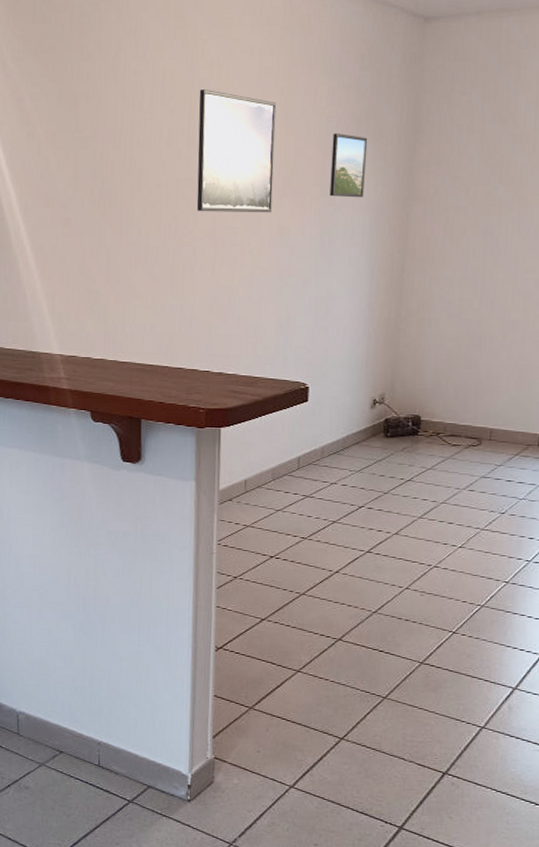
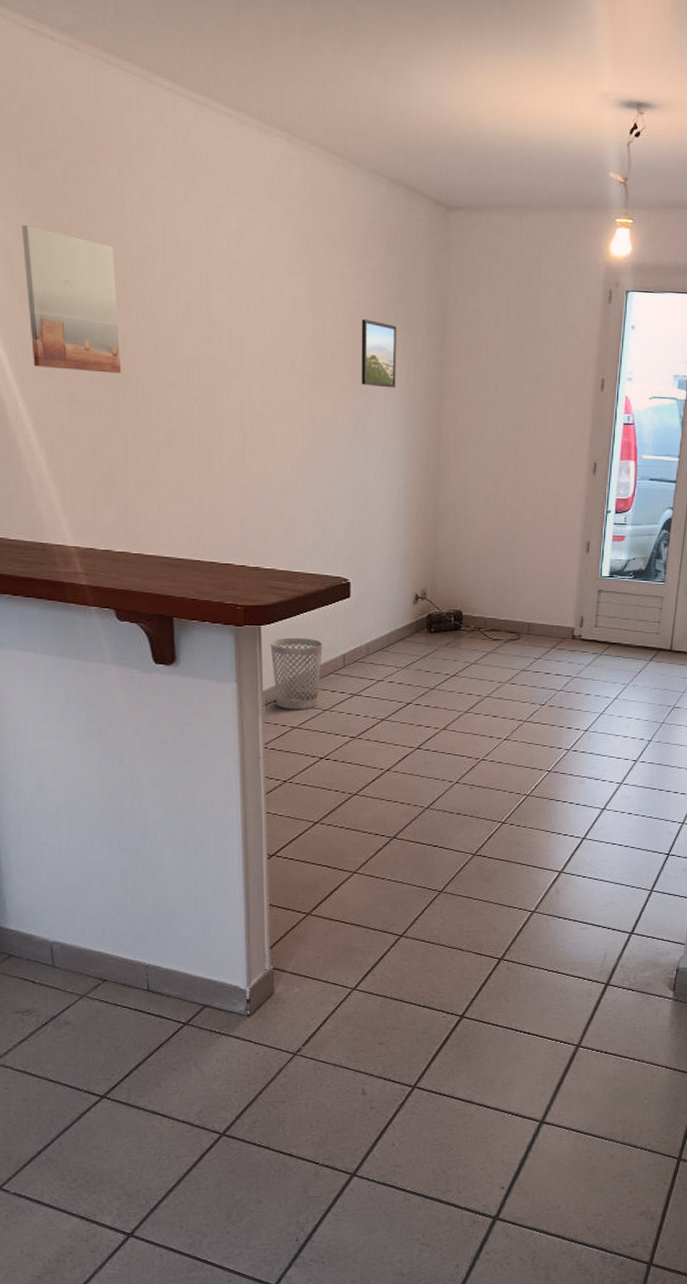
wall art: none [32,73,109,198] -> present [21,225,121,374]
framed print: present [196,89,277,213] -> none [217,261,302,400]
wastebasket: none [228,439,279,510] -> present [270,637,323,710]

